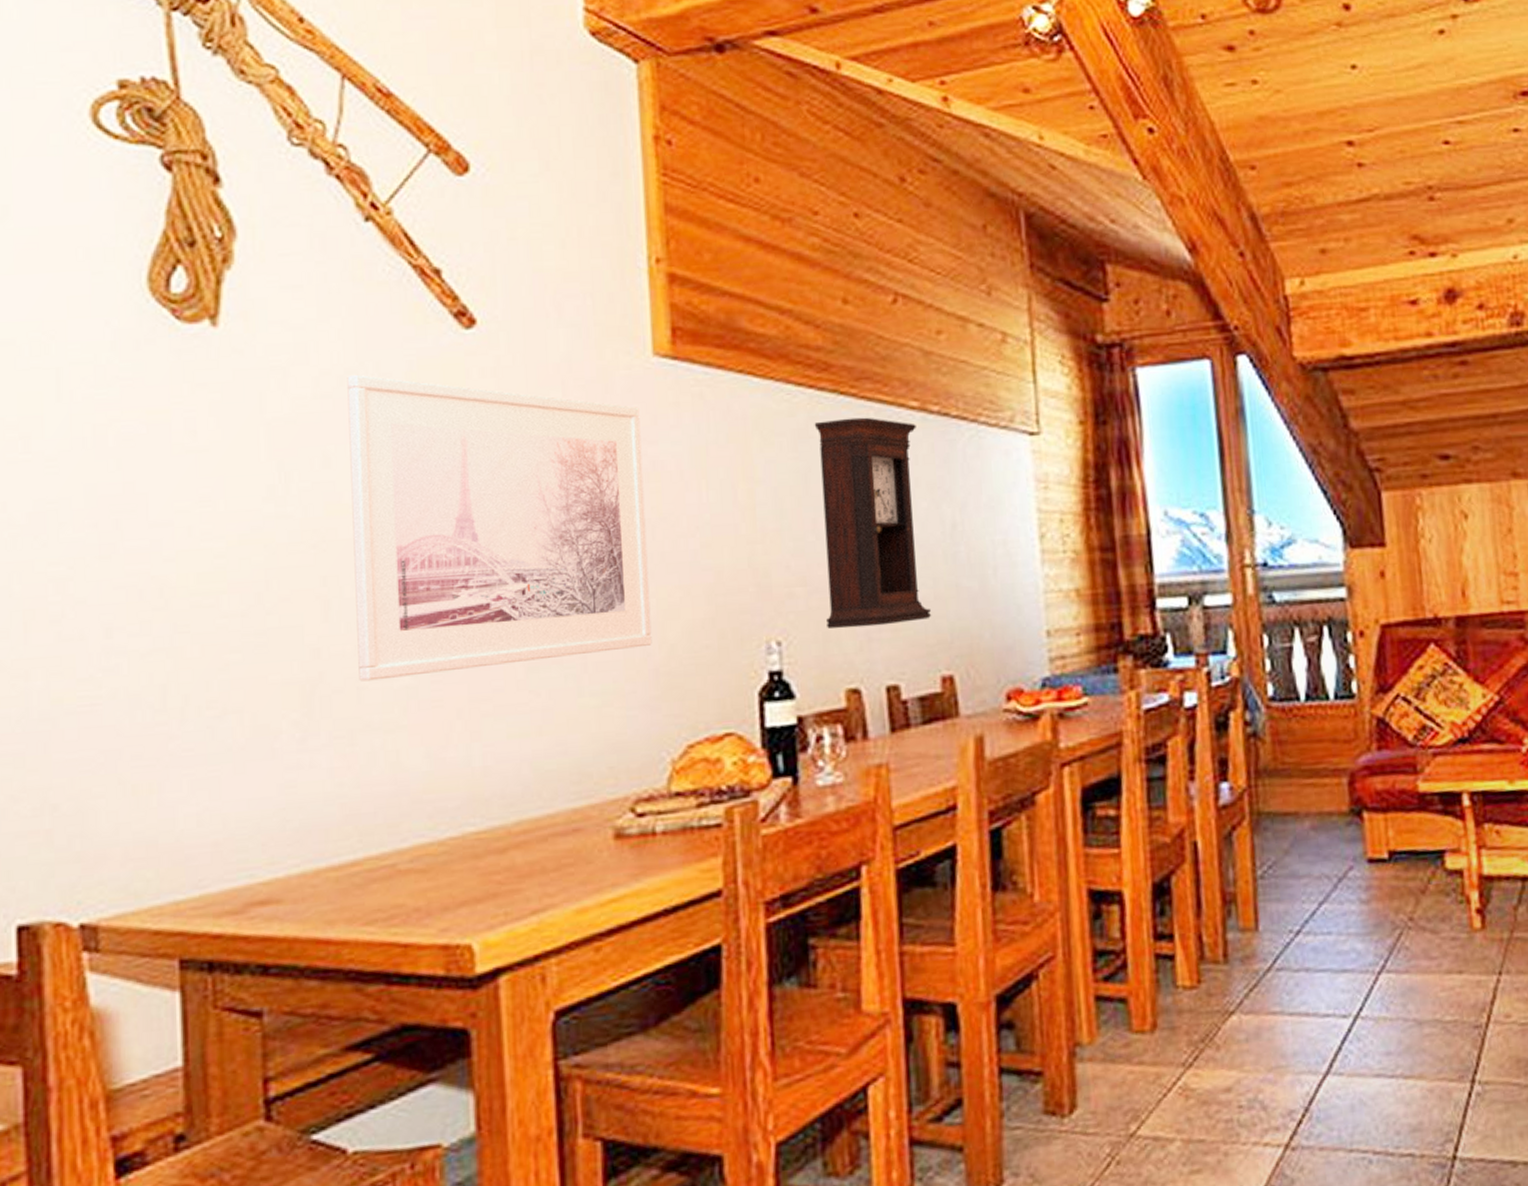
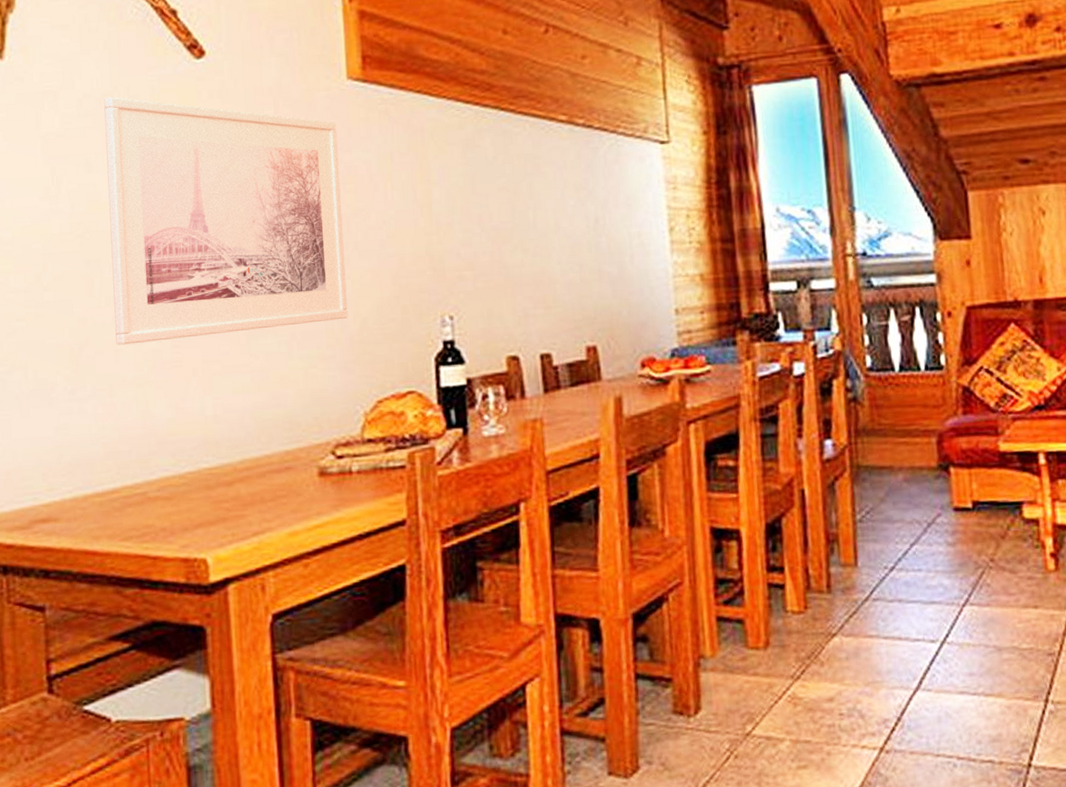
pendulum clock: present [814,417,932,629] -> none [479,129,578,306]

